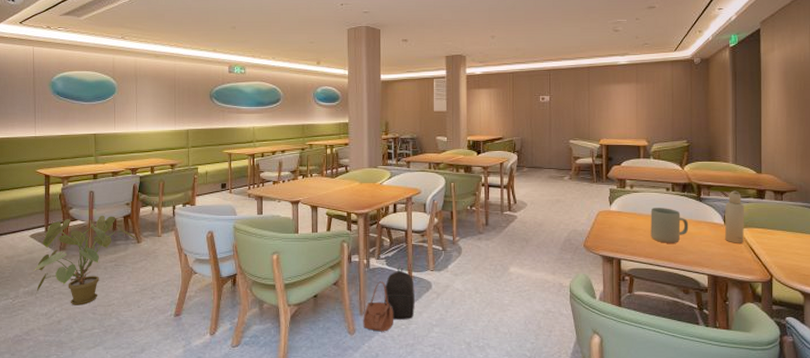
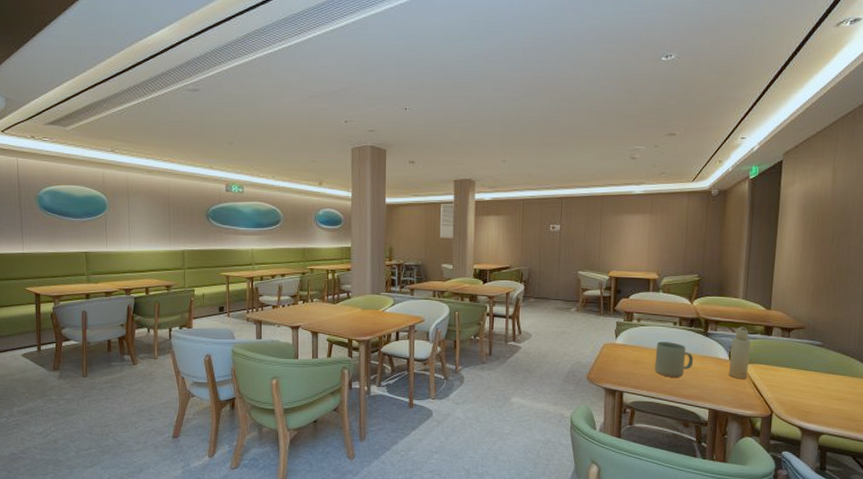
house plant: present [33,215,139,306] -> none [26,335,135,426]
handbag: present [363,281,393,332] -> none [363,408,393,458]
backpack: present [384,265,415,320] -> none [384,393,415,446]

